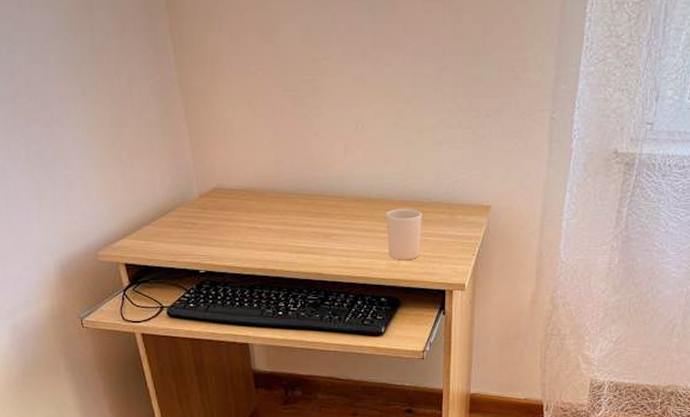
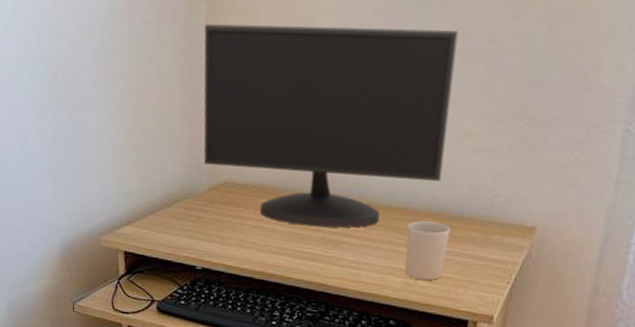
computer monitor: none [170,33,410,223] -> present [203,24,459,228]

